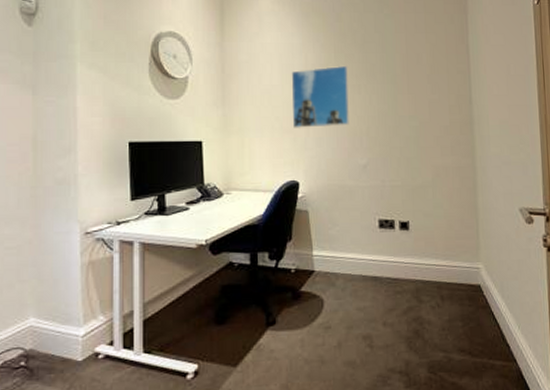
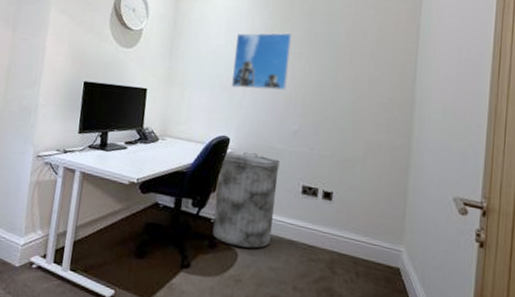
trash can: none [293,193,354,293] -> present [212,151,280,248]

